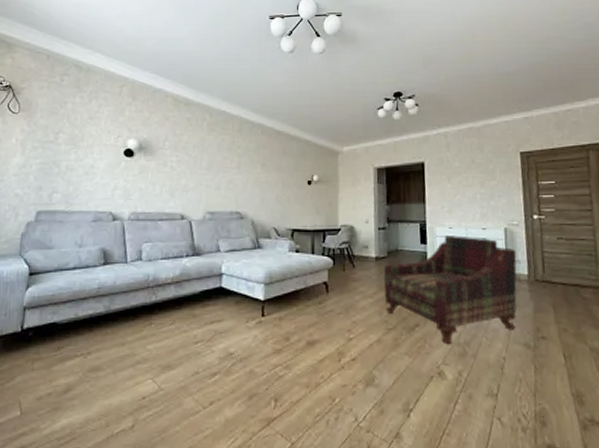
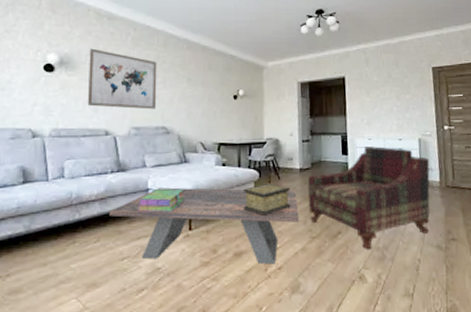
wall art: none [165,133,232,194] -> present [88,48,157,110]
coffee table: none [184,273,375,355] -> present [110,187,299,265]
stack of books: none [212,274,257,298] -> present [138,188,184,213]
decorative box: none [317,272,366,304] -> present [243,184,291,216]

